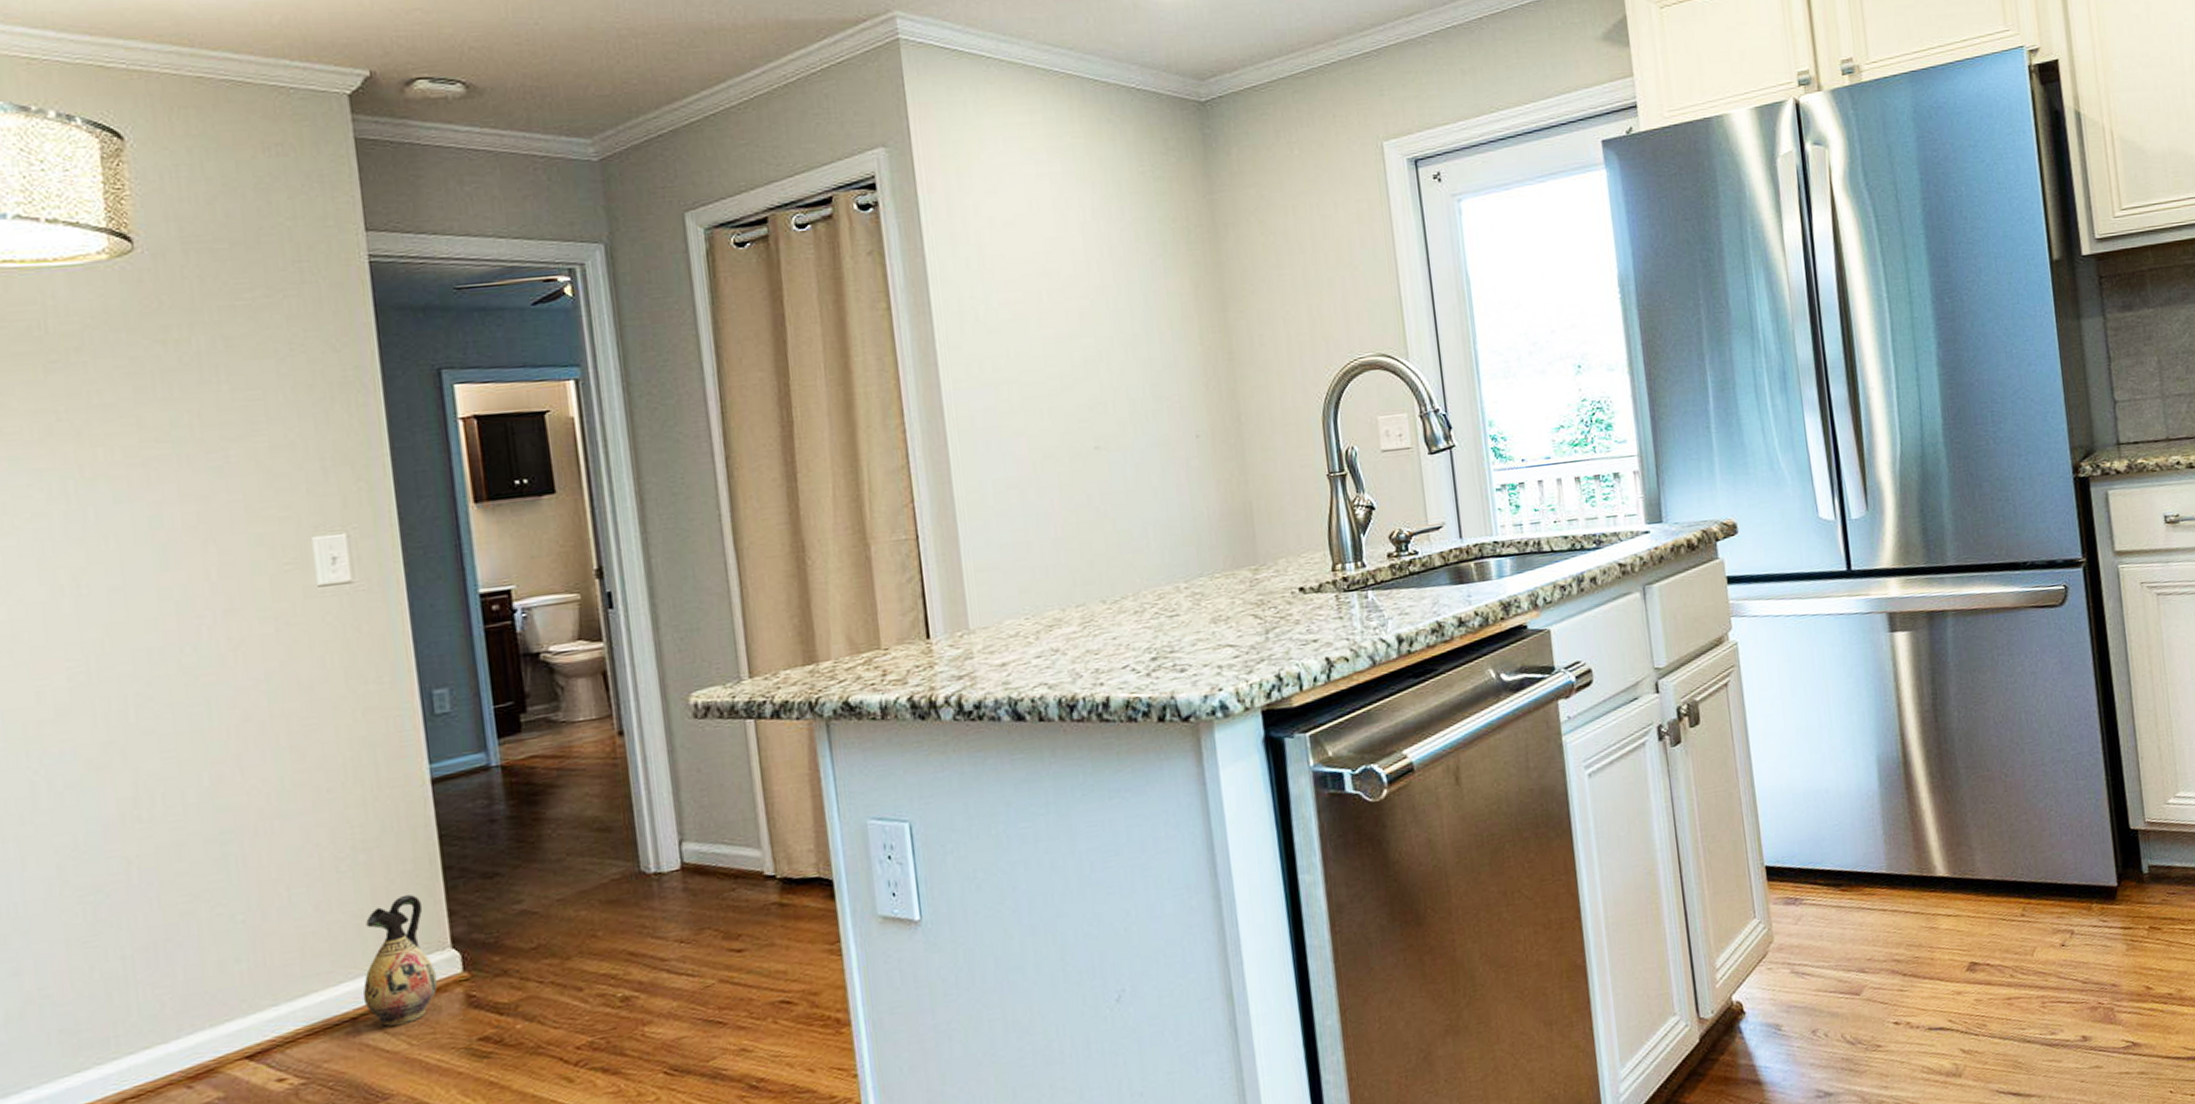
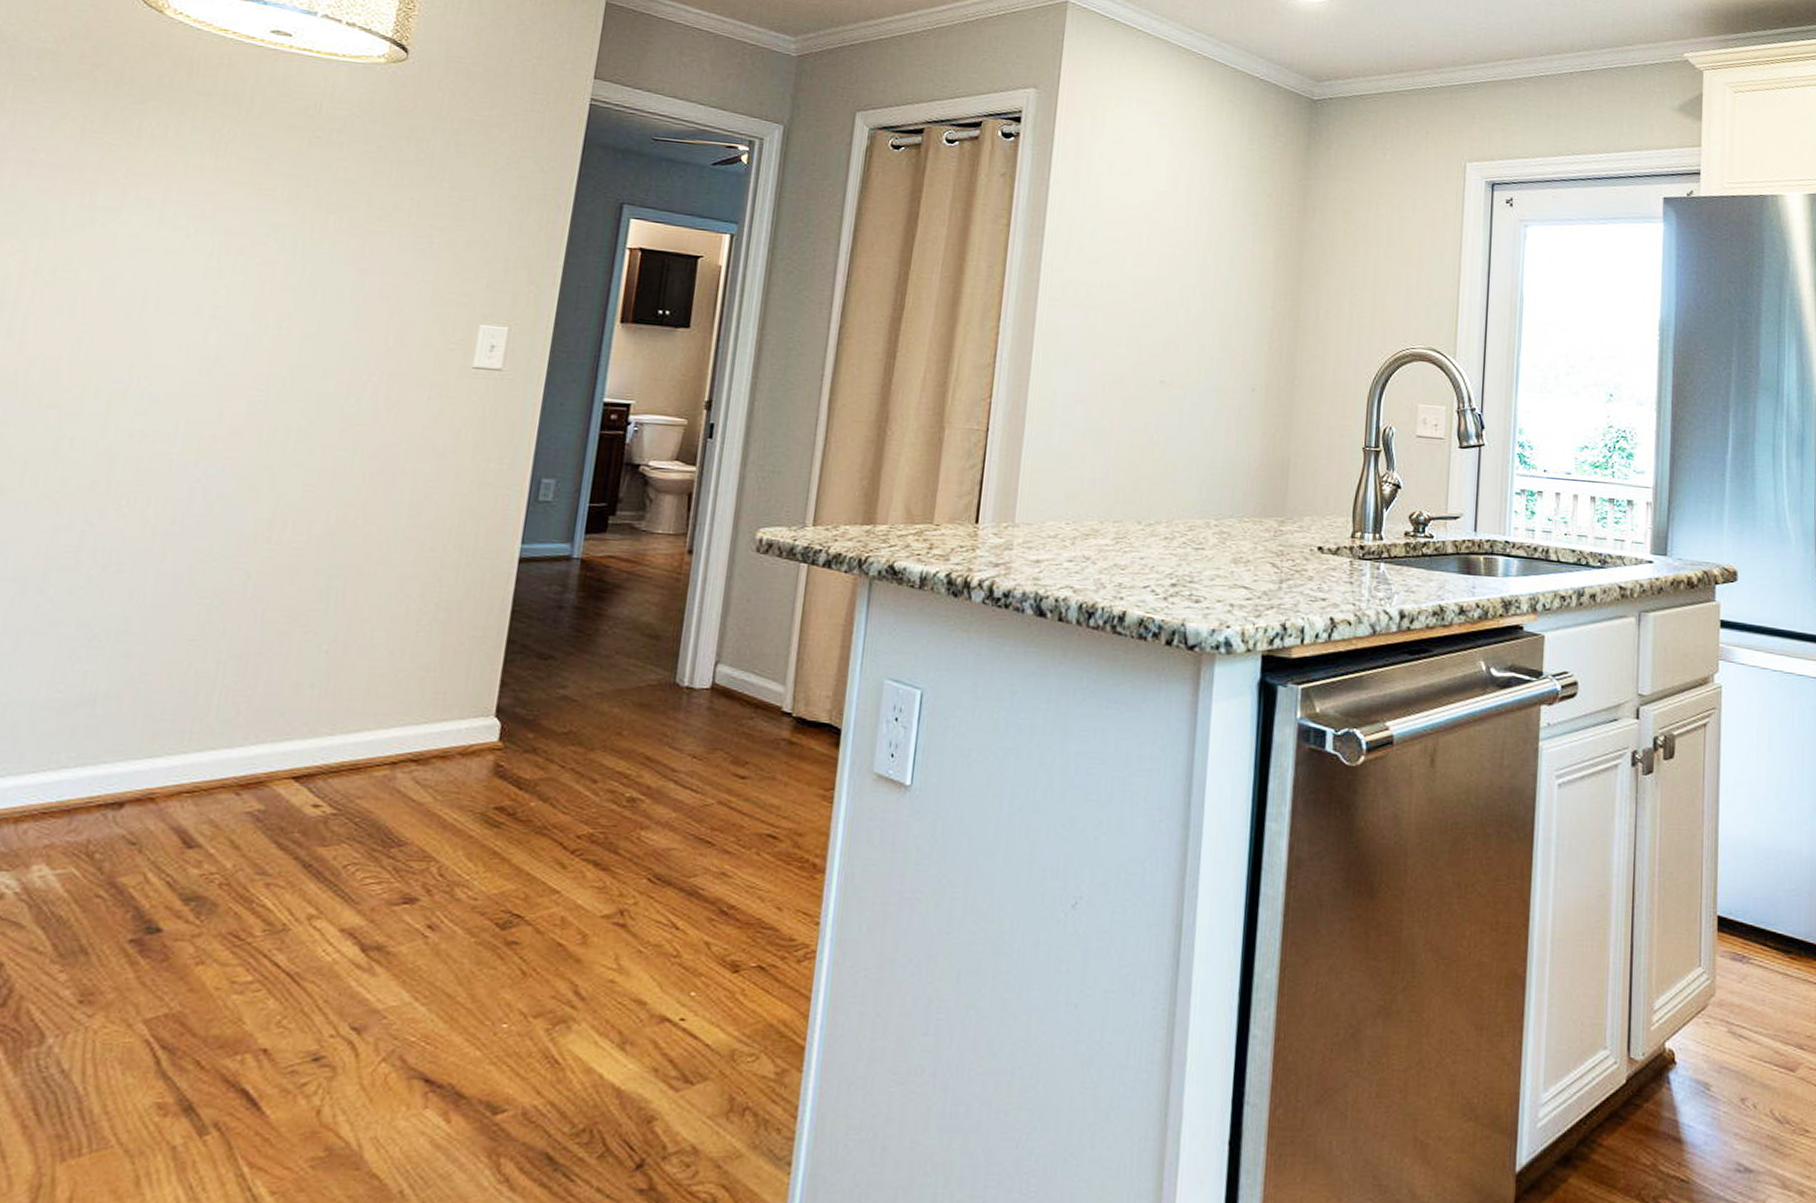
ceramic jug: present [362,894,438,1026] -> none [406,658,481,778]

